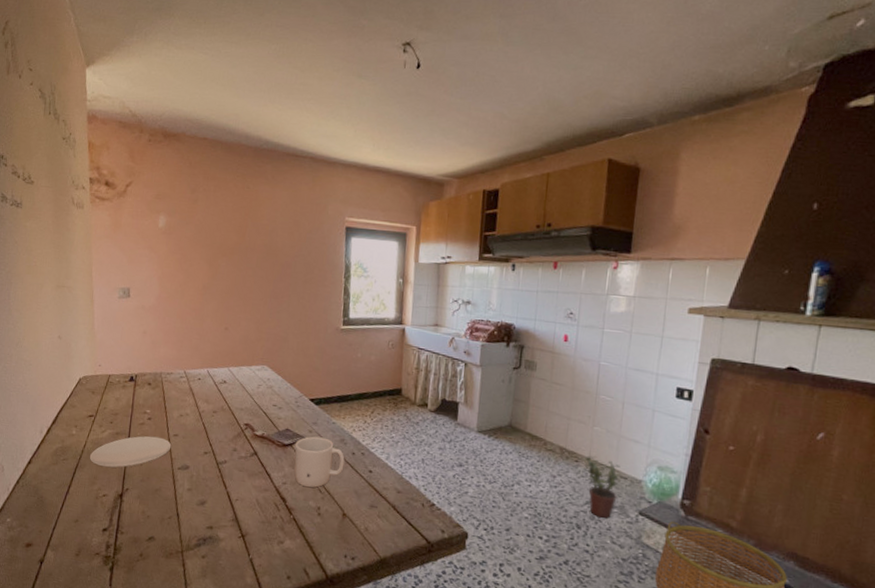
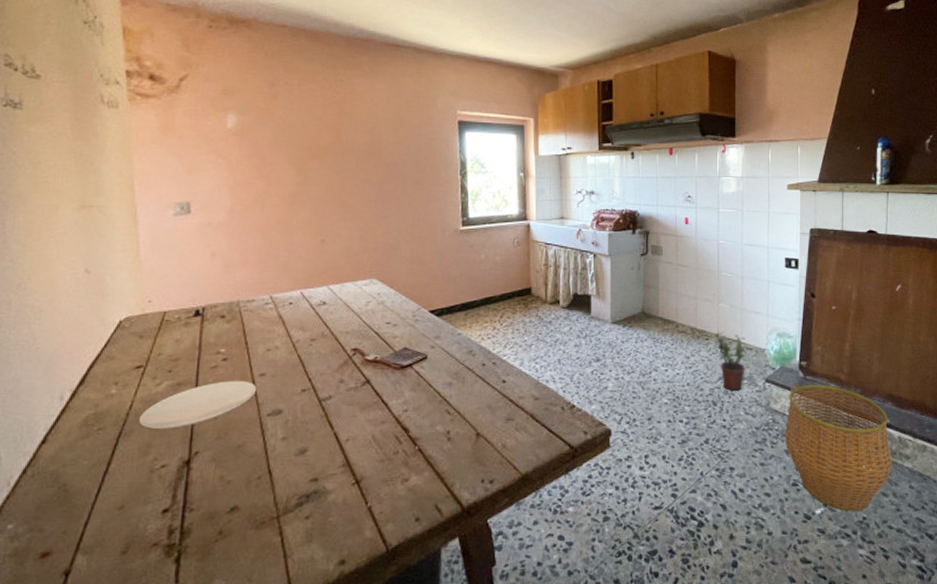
mug: present [294,436,345,488] -> none [415,352,475,411]

